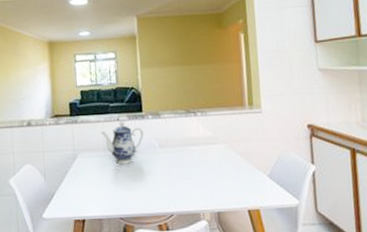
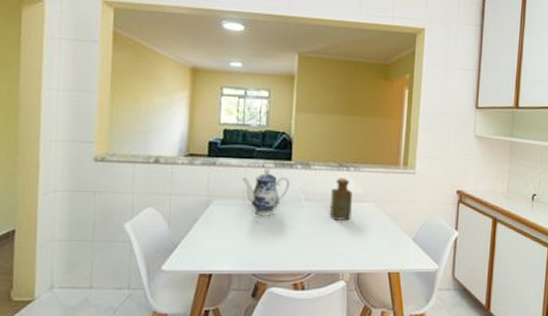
bottle: none [182,123,205,163] -> present [329,178,352,220]

